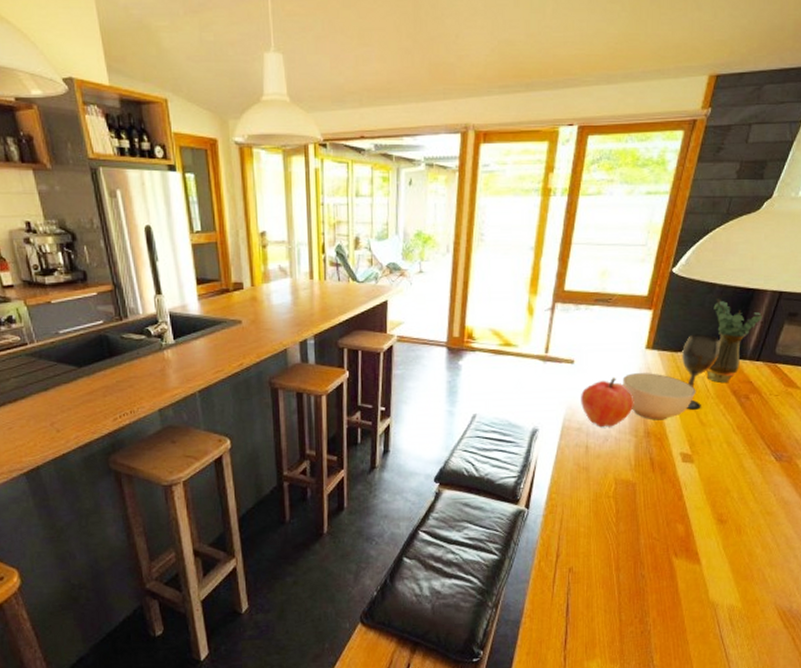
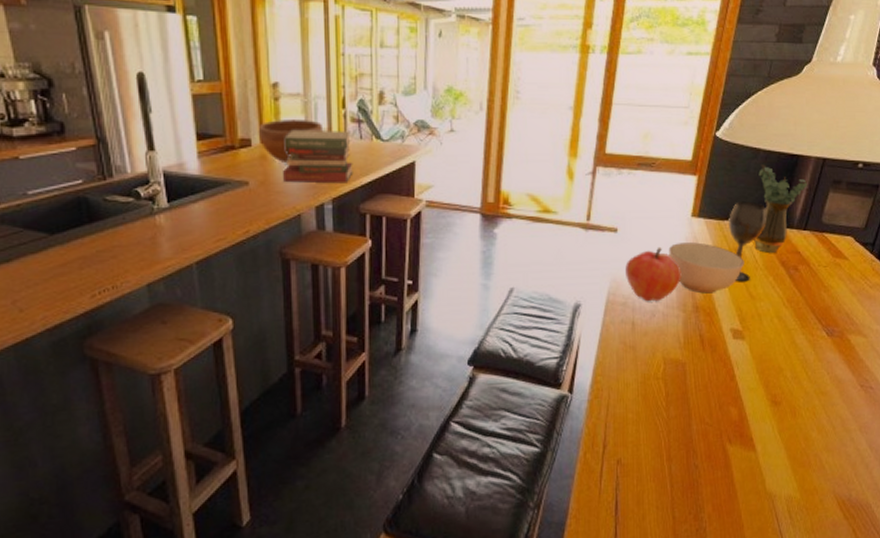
bowl: none [248,264,306,304] -> present [258,120,324,164]
books: none [271,273,333,321] -> present [283,129,354,184]

